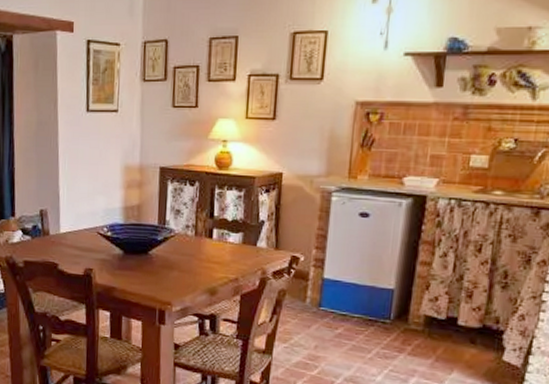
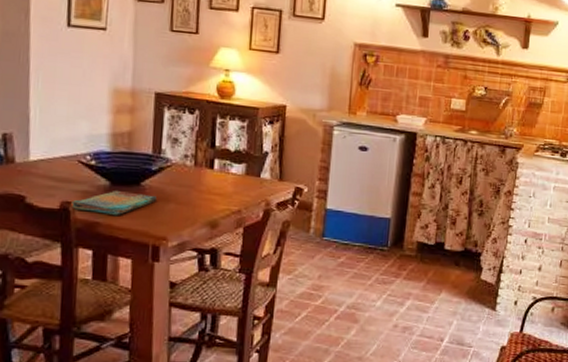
dish towel: none [93,258,162,282] -> present [71,190,156,216]

